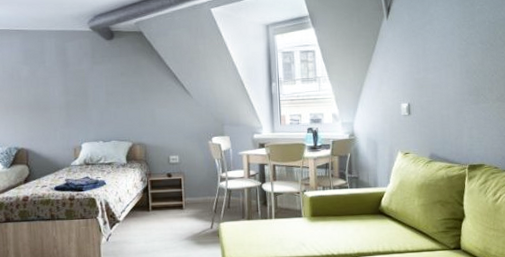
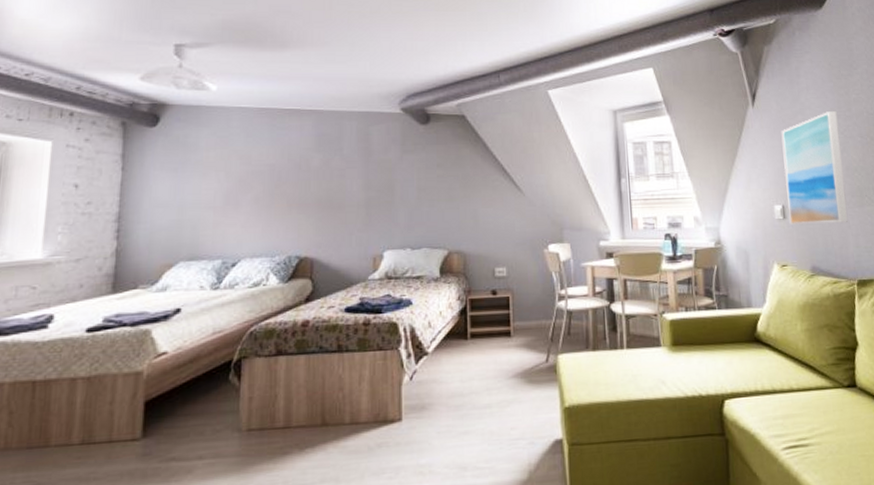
wall art: none [411,21,465,121] -> present [781,111,849,226]

